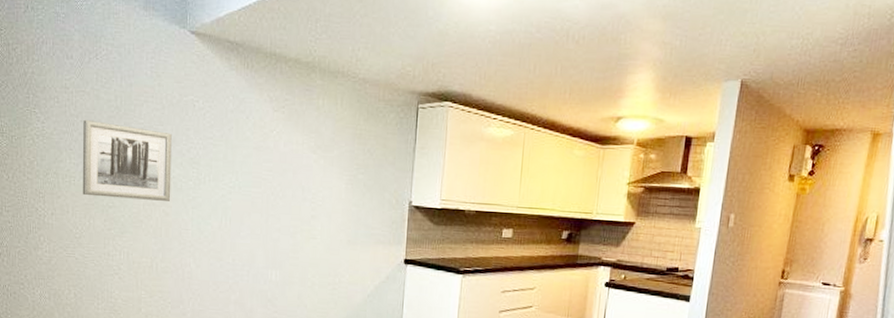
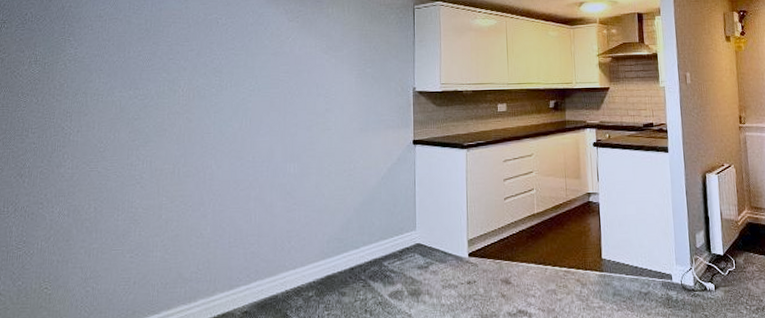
wall art: present [82,119,172,201] -> none [109,42,197,111]

